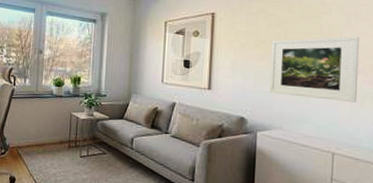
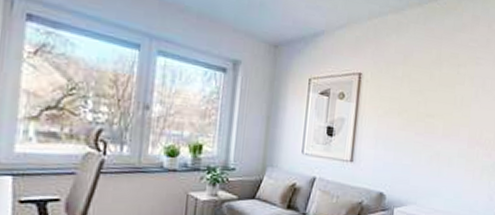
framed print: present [268,36,359,102] -> none [407,108,484,175]

